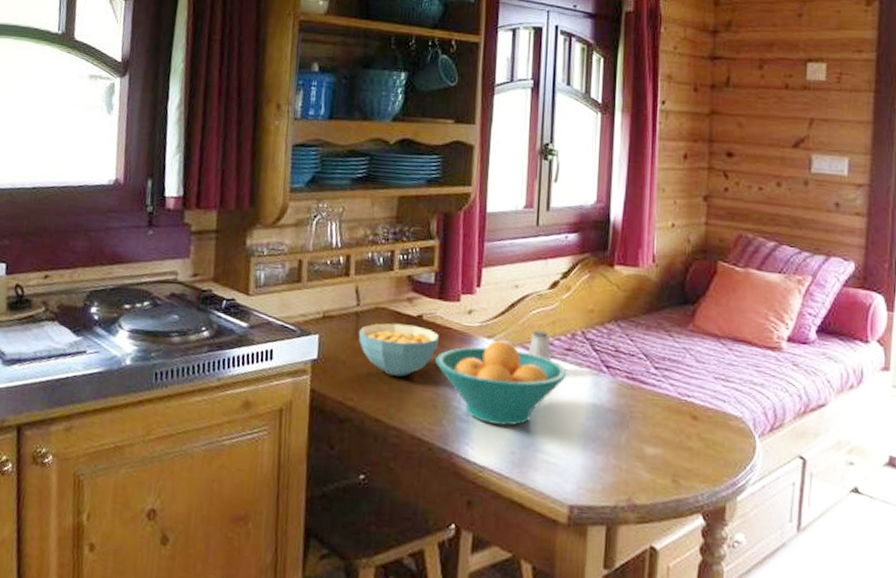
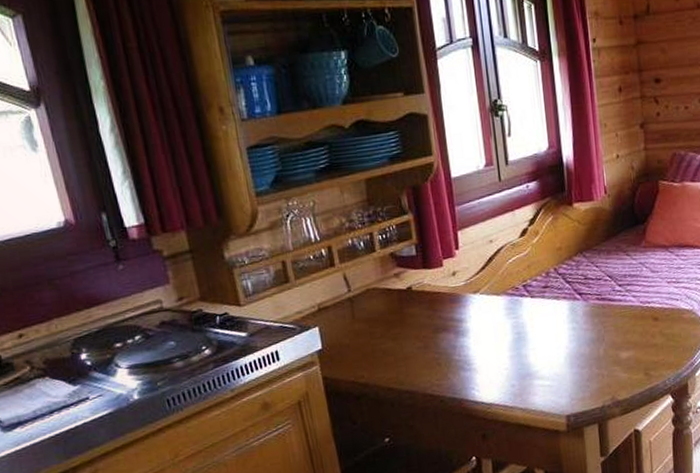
cereal bowl: present [358,323,439,377] -> none [355,297,431,347]
fruit bowl: present [435,339,568,426] -> none [431,291,548,367]
saltshaker: present [527,330,552,361] -> none [510,275,532,301]

